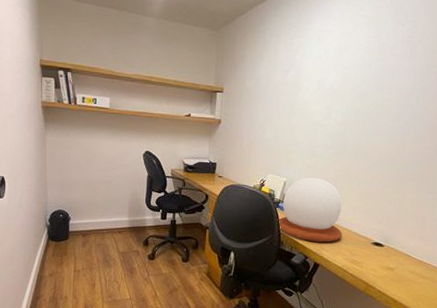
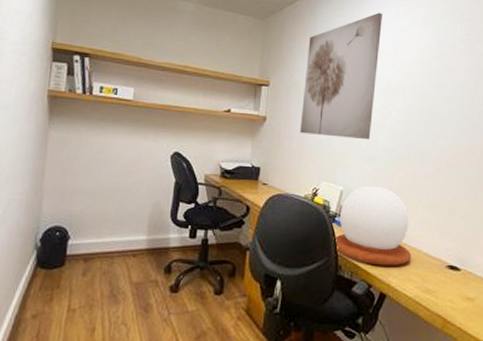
wall art: none [250,18,328,138] -> present [299,12,382,140]

